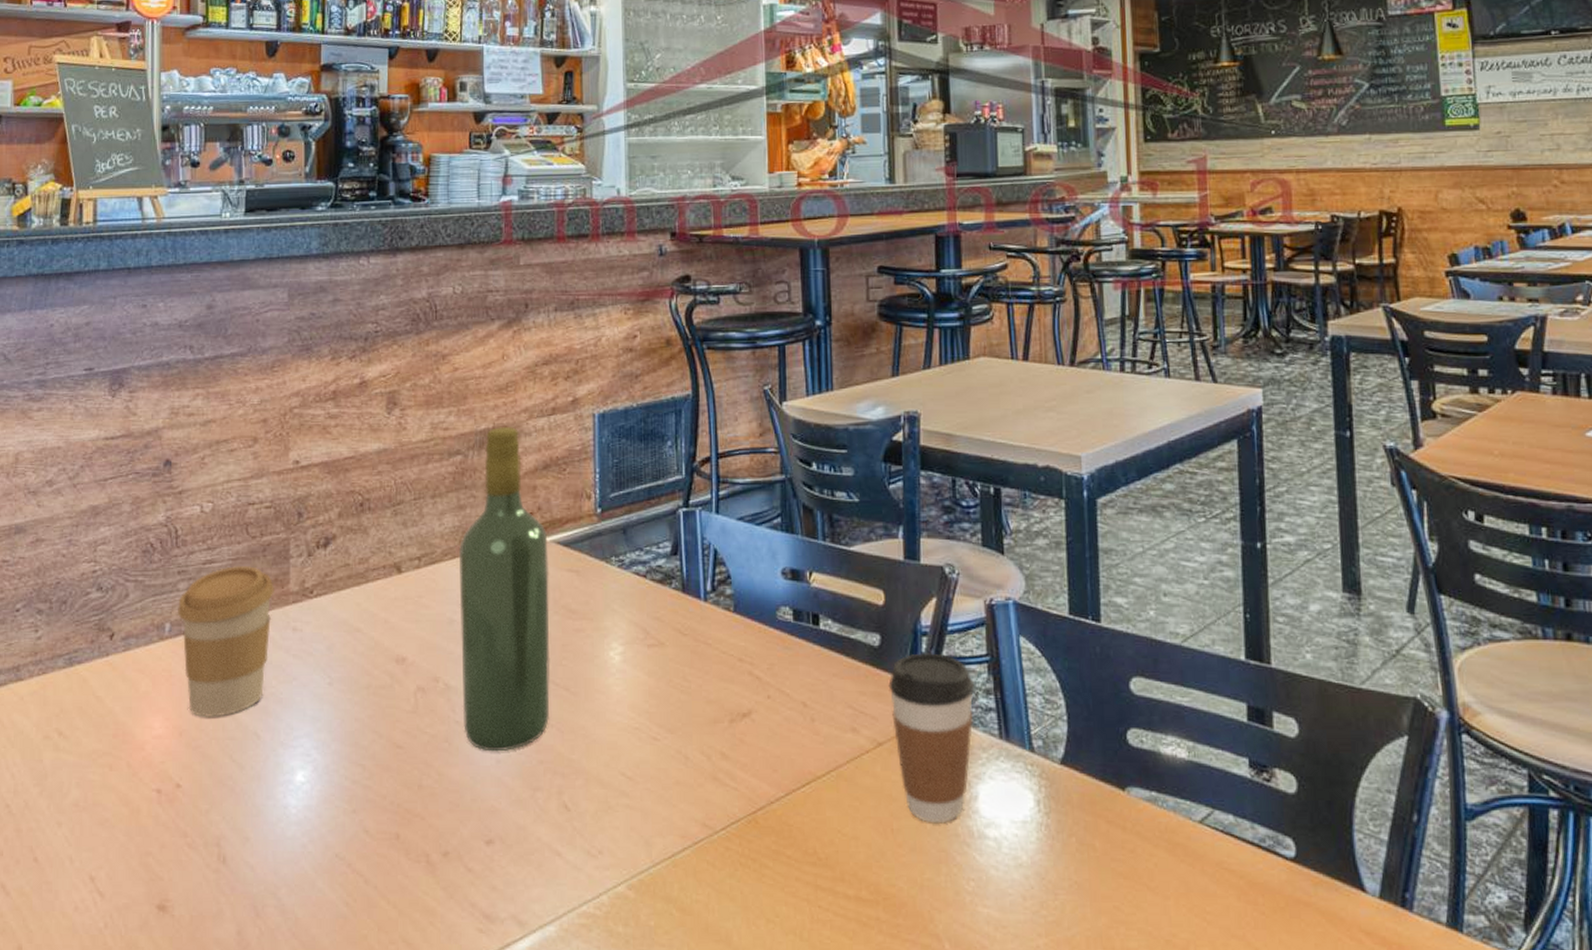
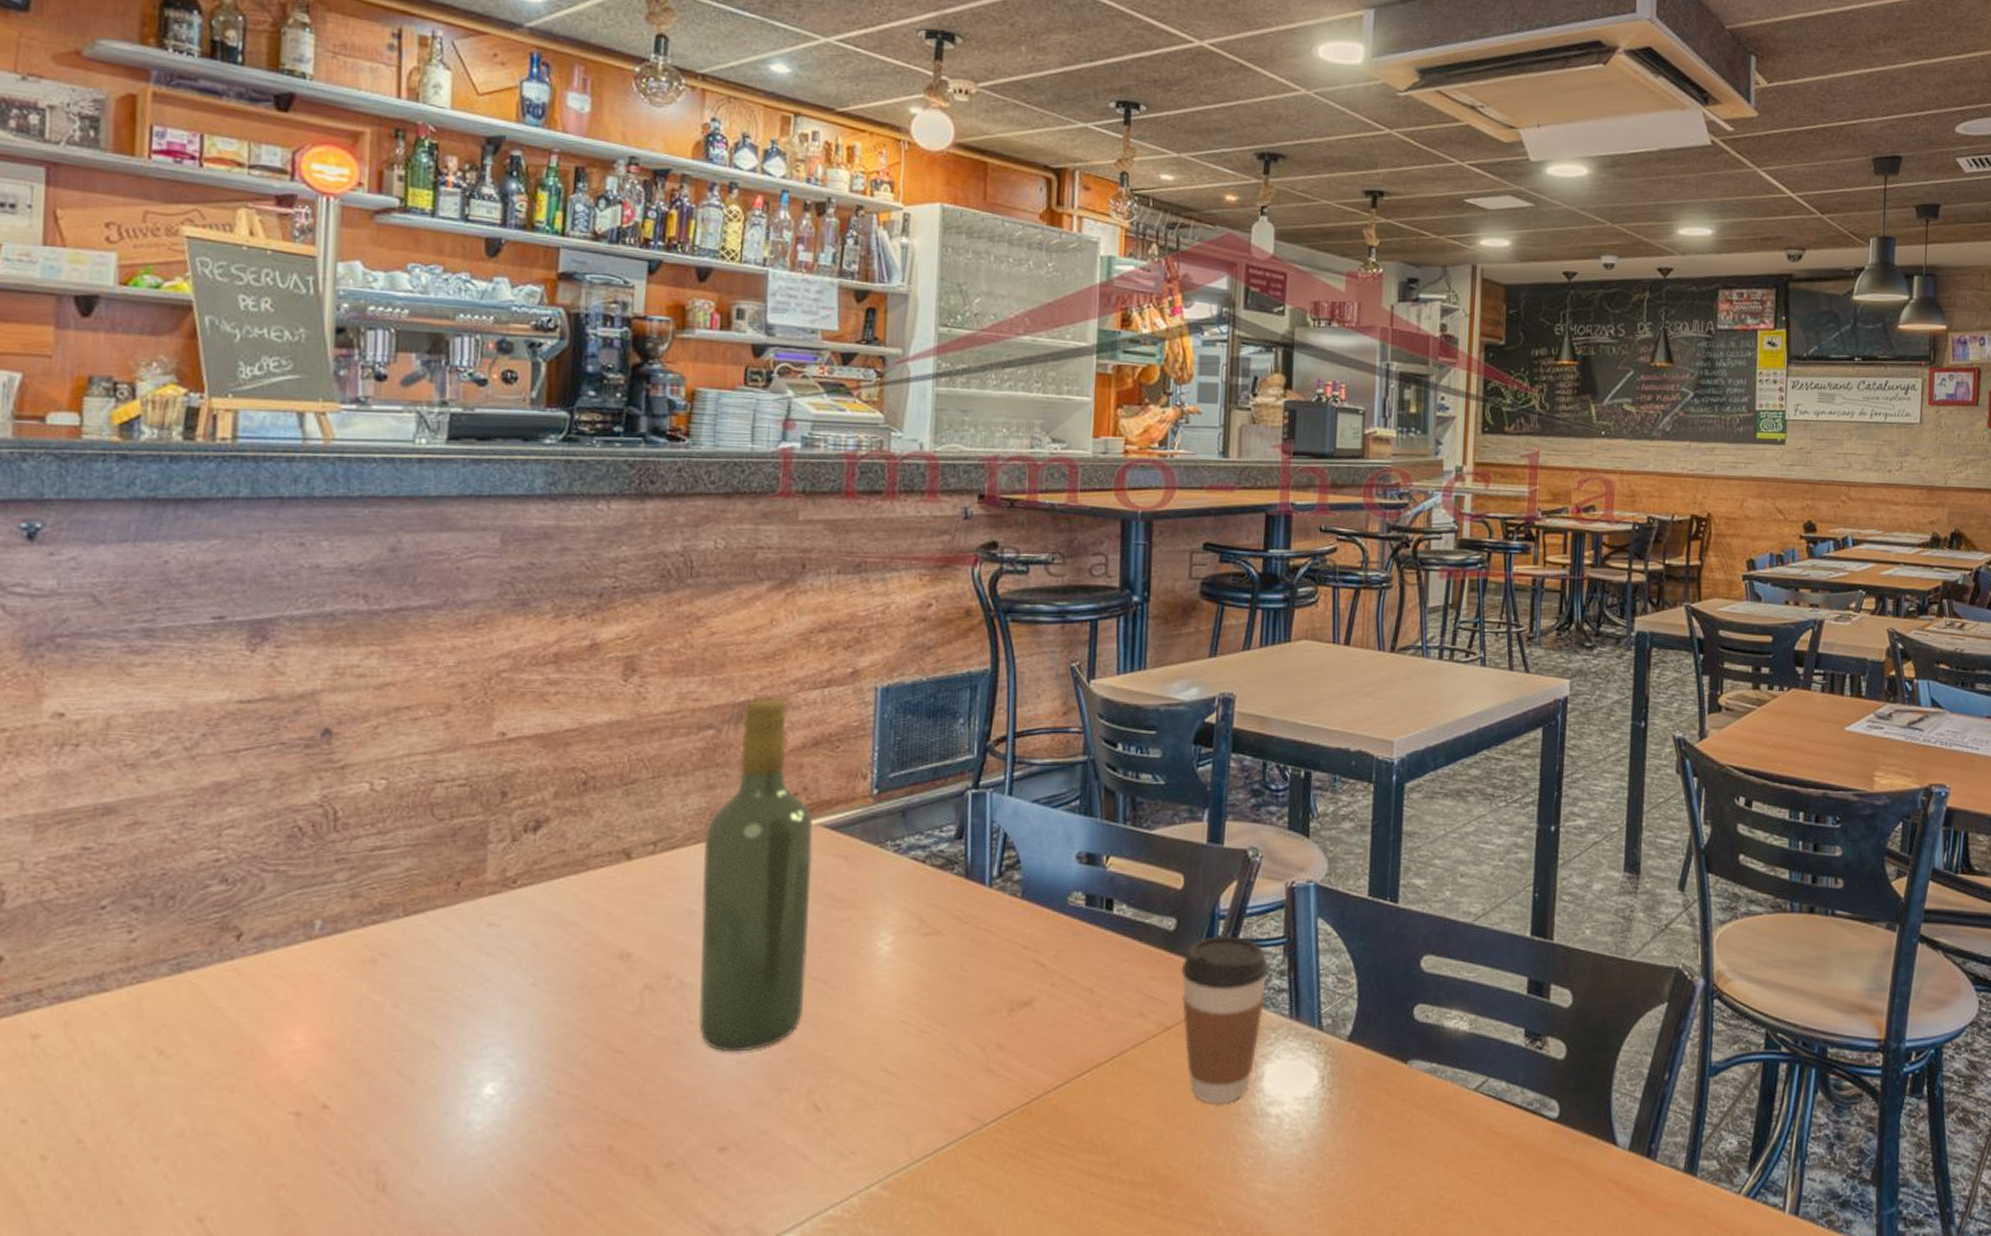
coffee cup: present [177,565,274,718] -> none [331,851,466,1028]

